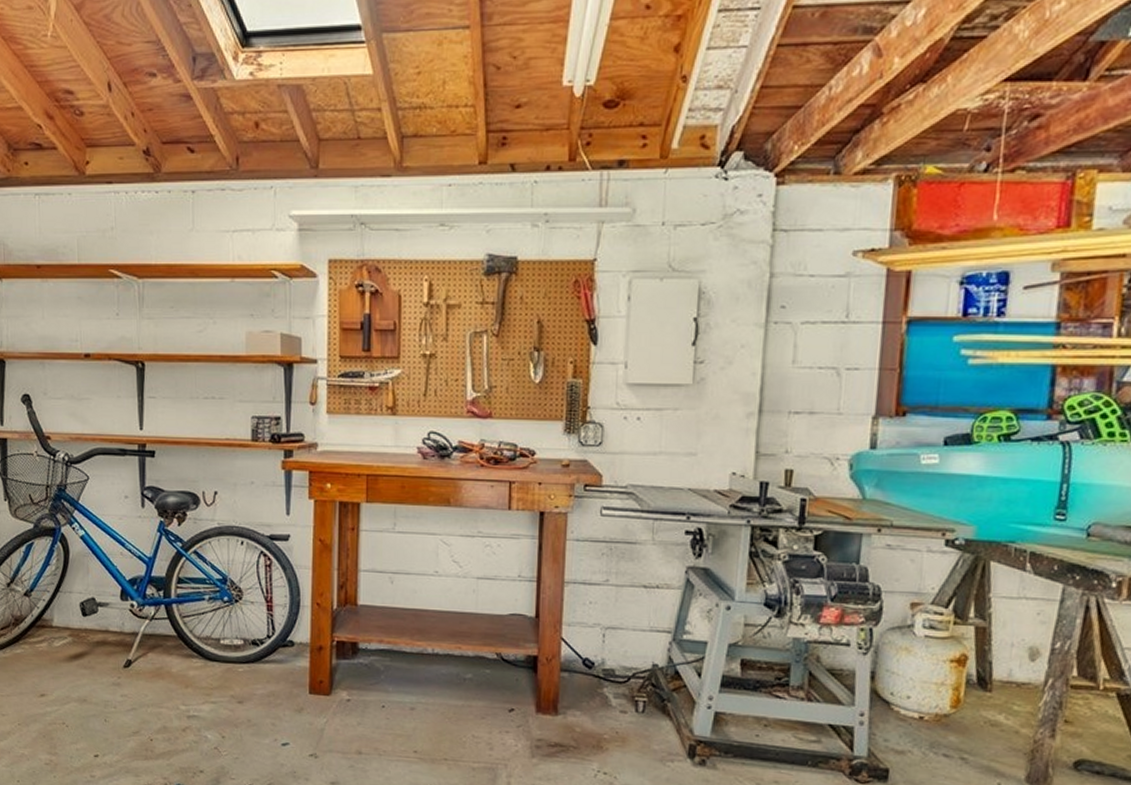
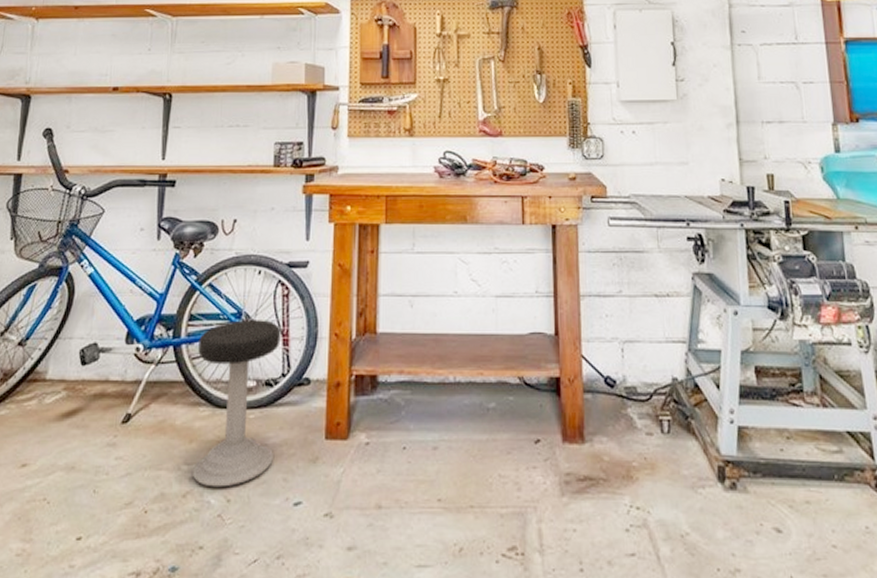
stool: none [188,585,265,726] -> present [193,320,281,487]

